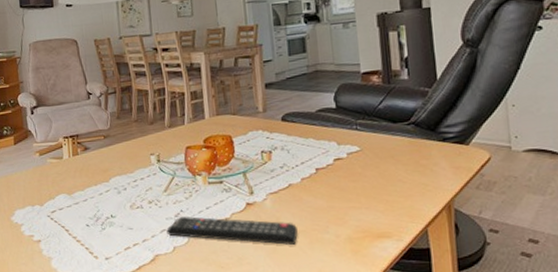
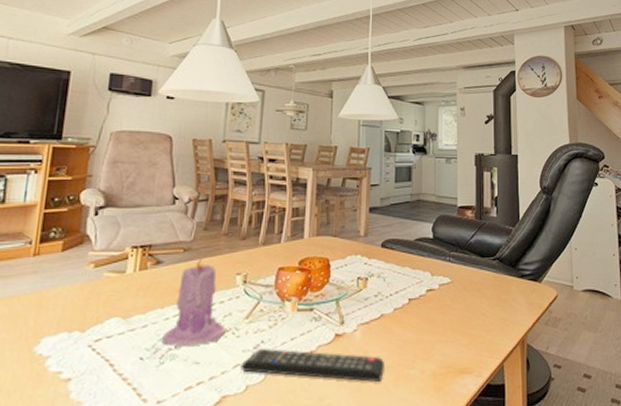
candle: none [99,142,150,215] -> present [161,257,226,346]

